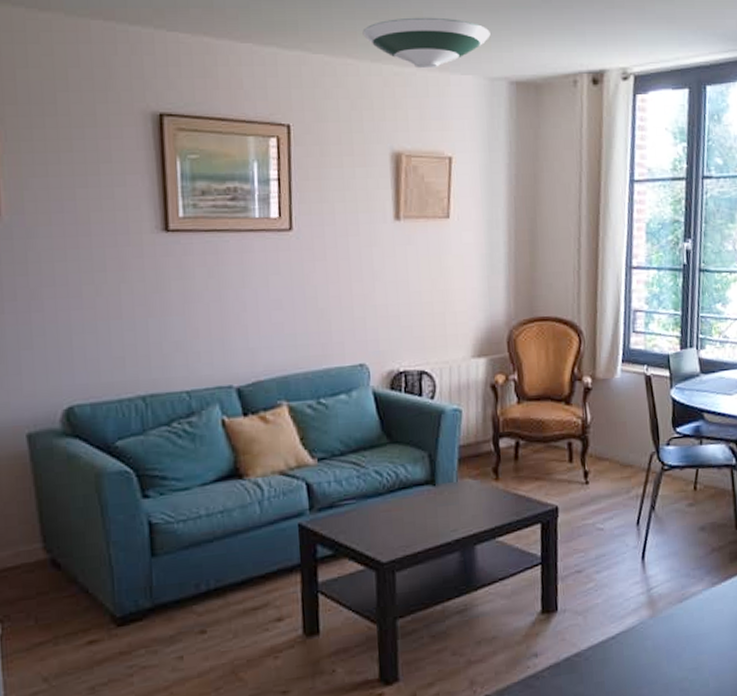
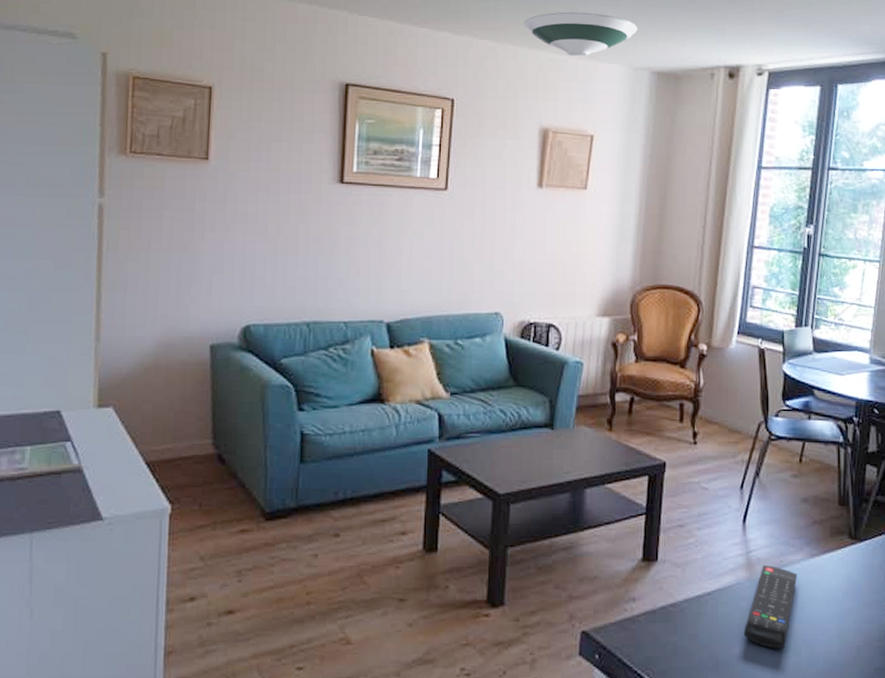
remote control: none [650,600,700,685] -> present [743,565,797,649]

